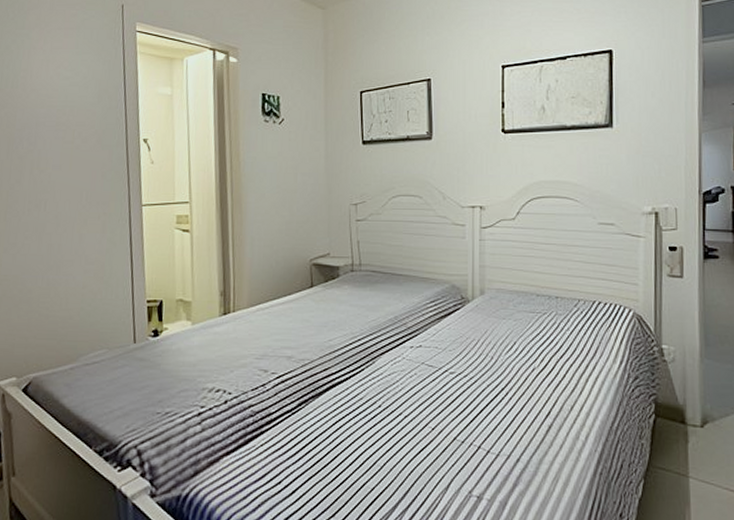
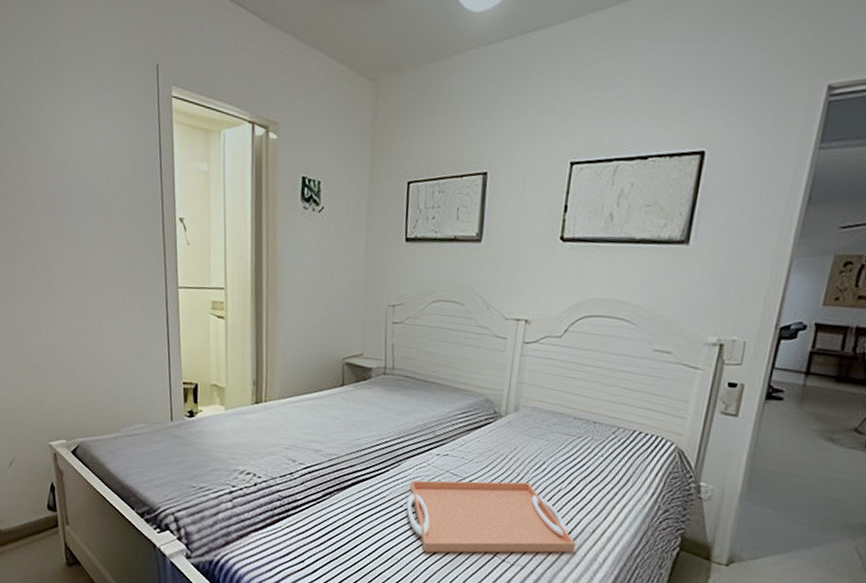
serving tray: none [385,366,557,454] -> present [406,480,576,553]

